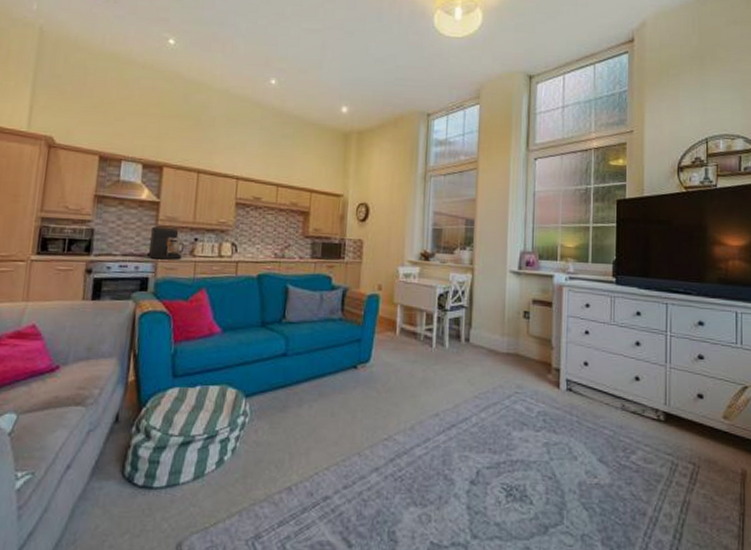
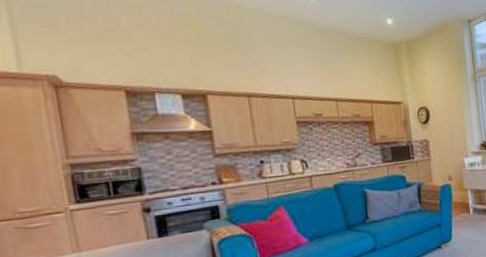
coffee maker: present [148,226,185,260] -> none [209,154,252,188]

